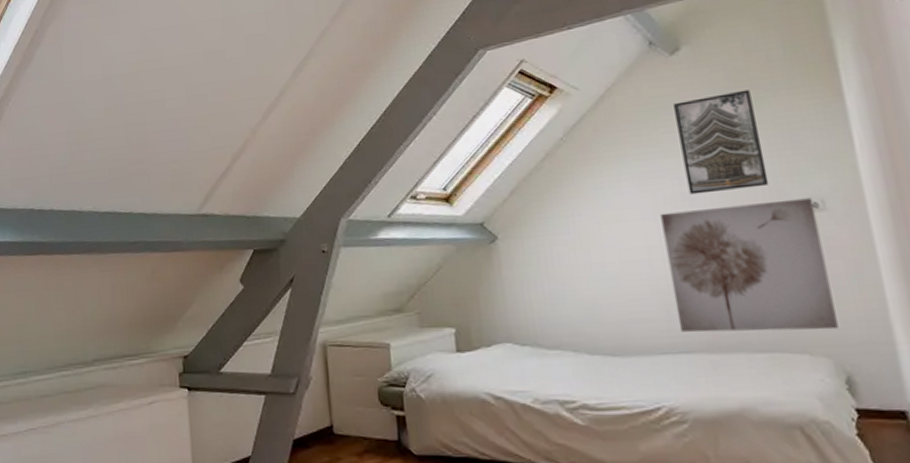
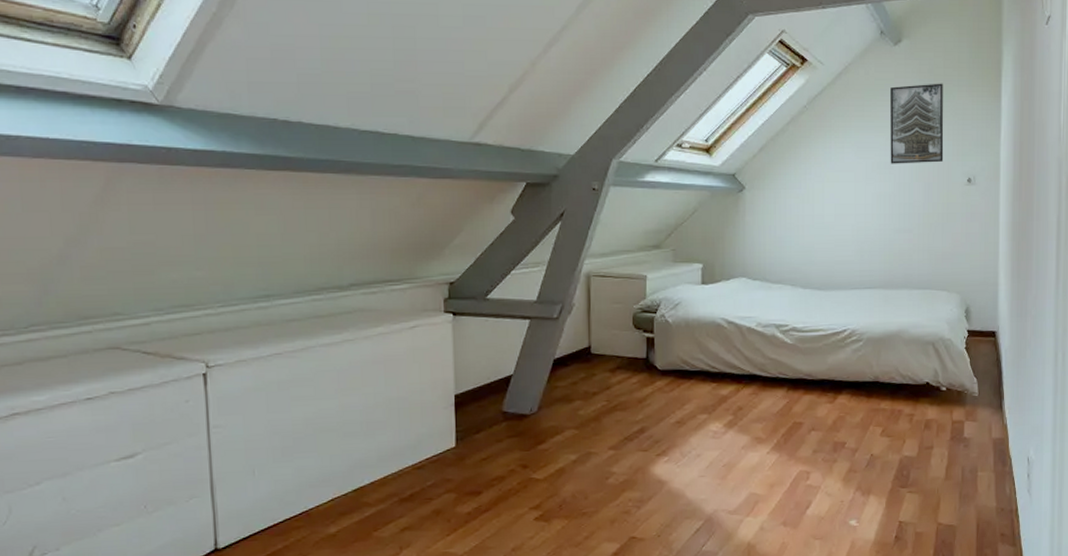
wall art: present [660,197,839,333] -> none [868,174,969,274]

